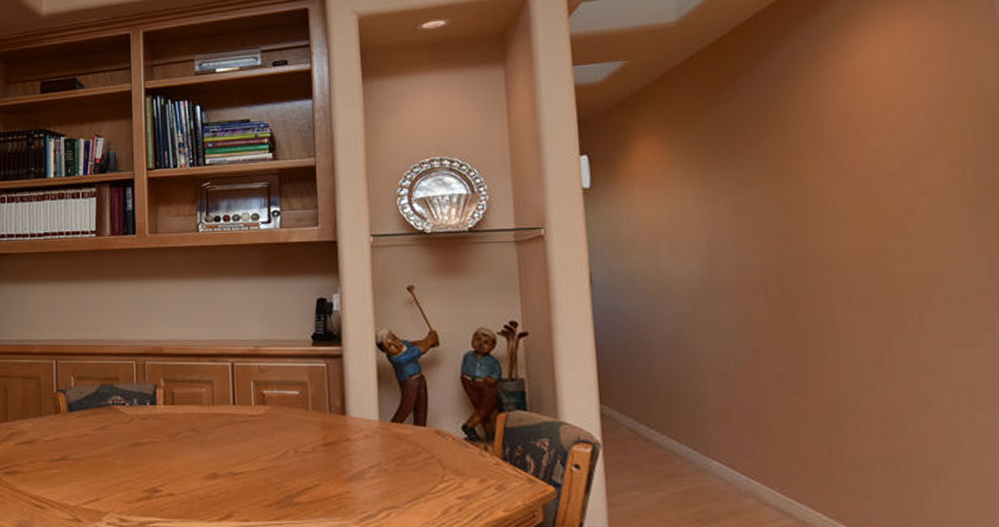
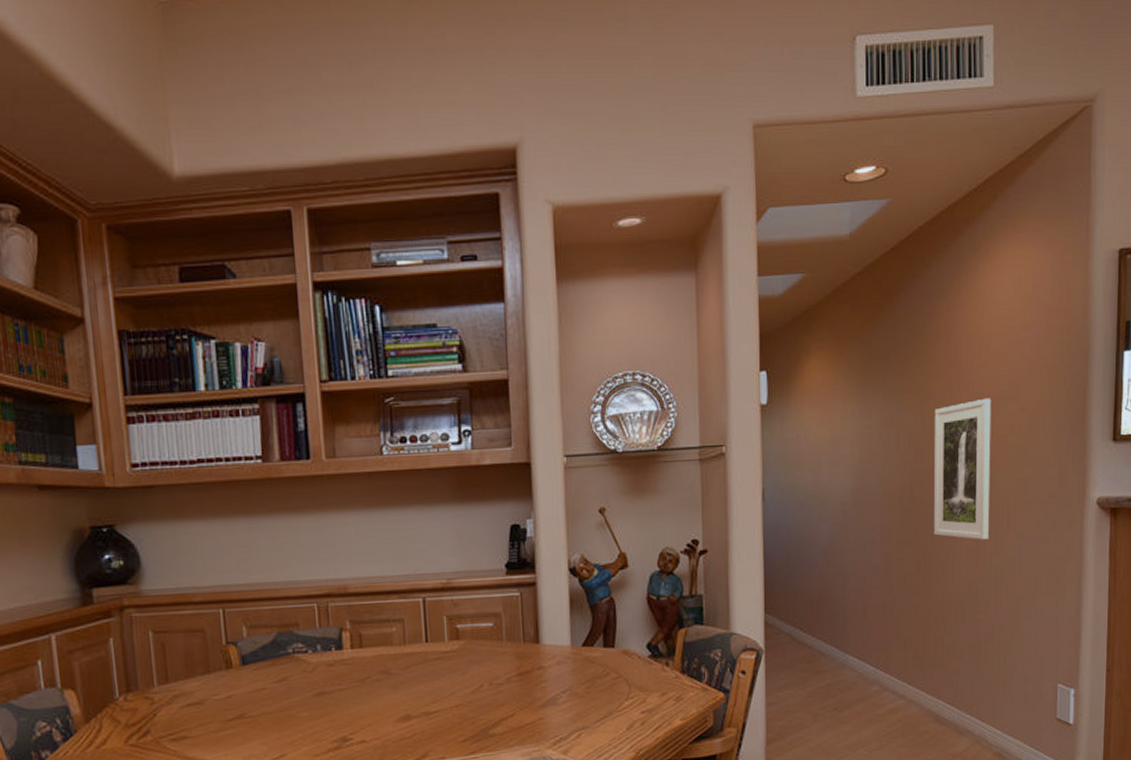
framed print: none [802,180,895,339] -> present [934,398,992,540]

